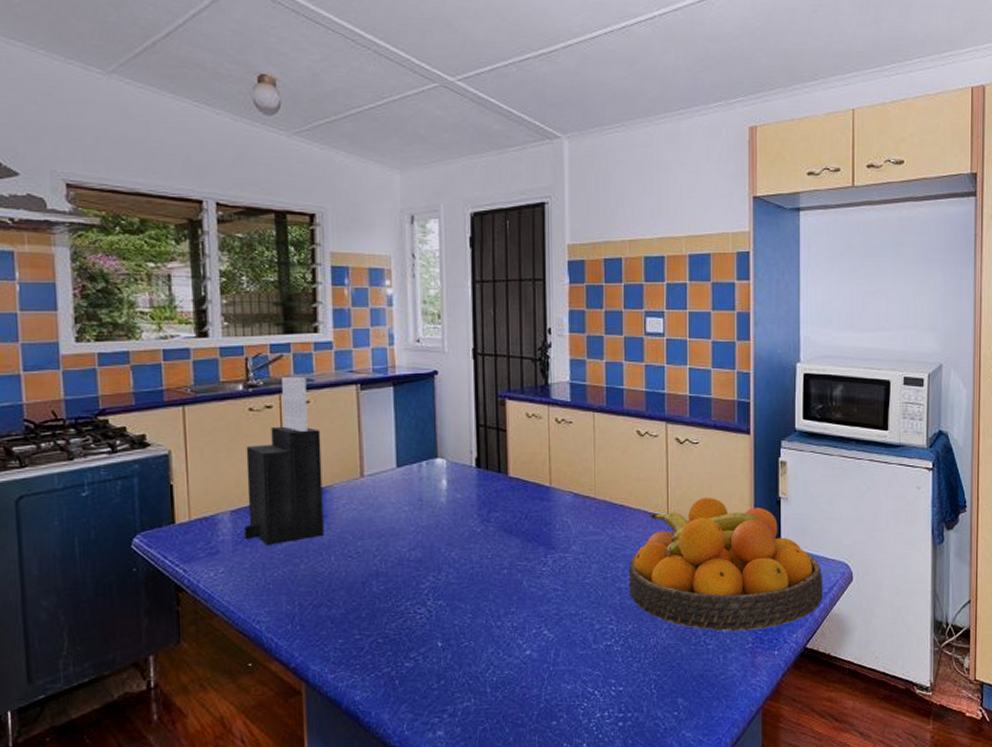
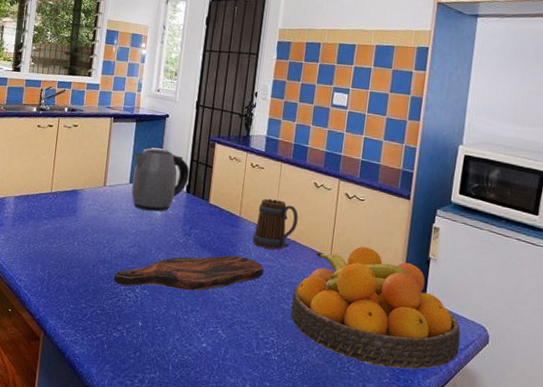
knife block: present [244,376,324,546] -> none [20,105,82,226]
cutting board: none [394,535,589,601] -> present [113,255,264,291]
kettle: none [397,416,477,499] -> present [131,147,190,212]
mug: none [570,458,623,520] -> present [252,198,299,250]

